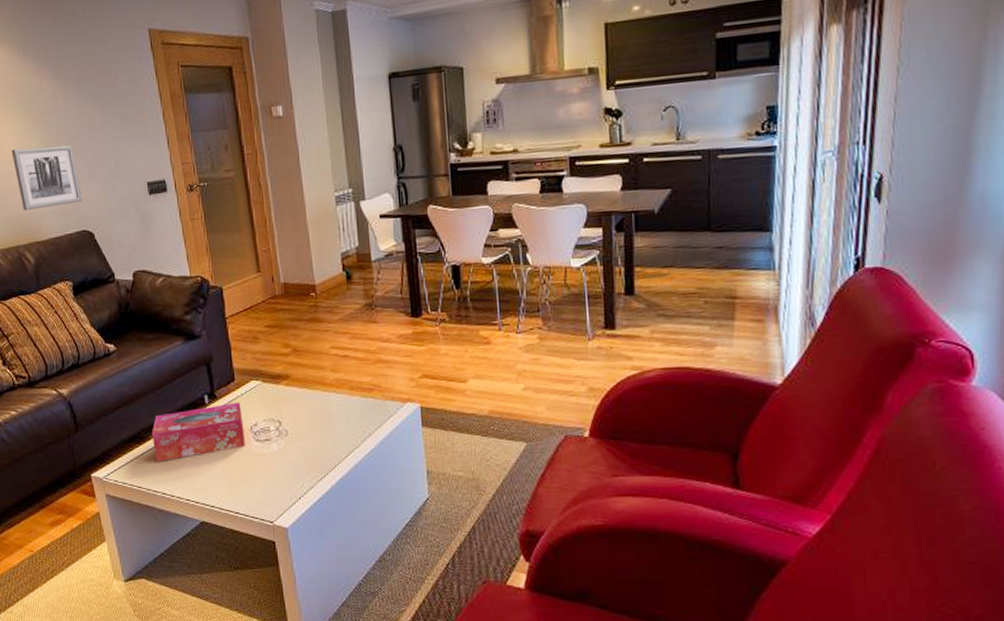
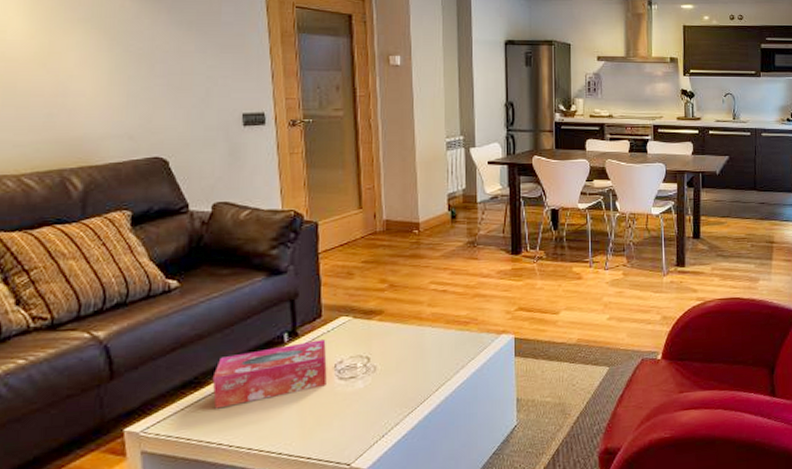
wall art: present [11,145,83,210] -> none [70,65,160,131]

